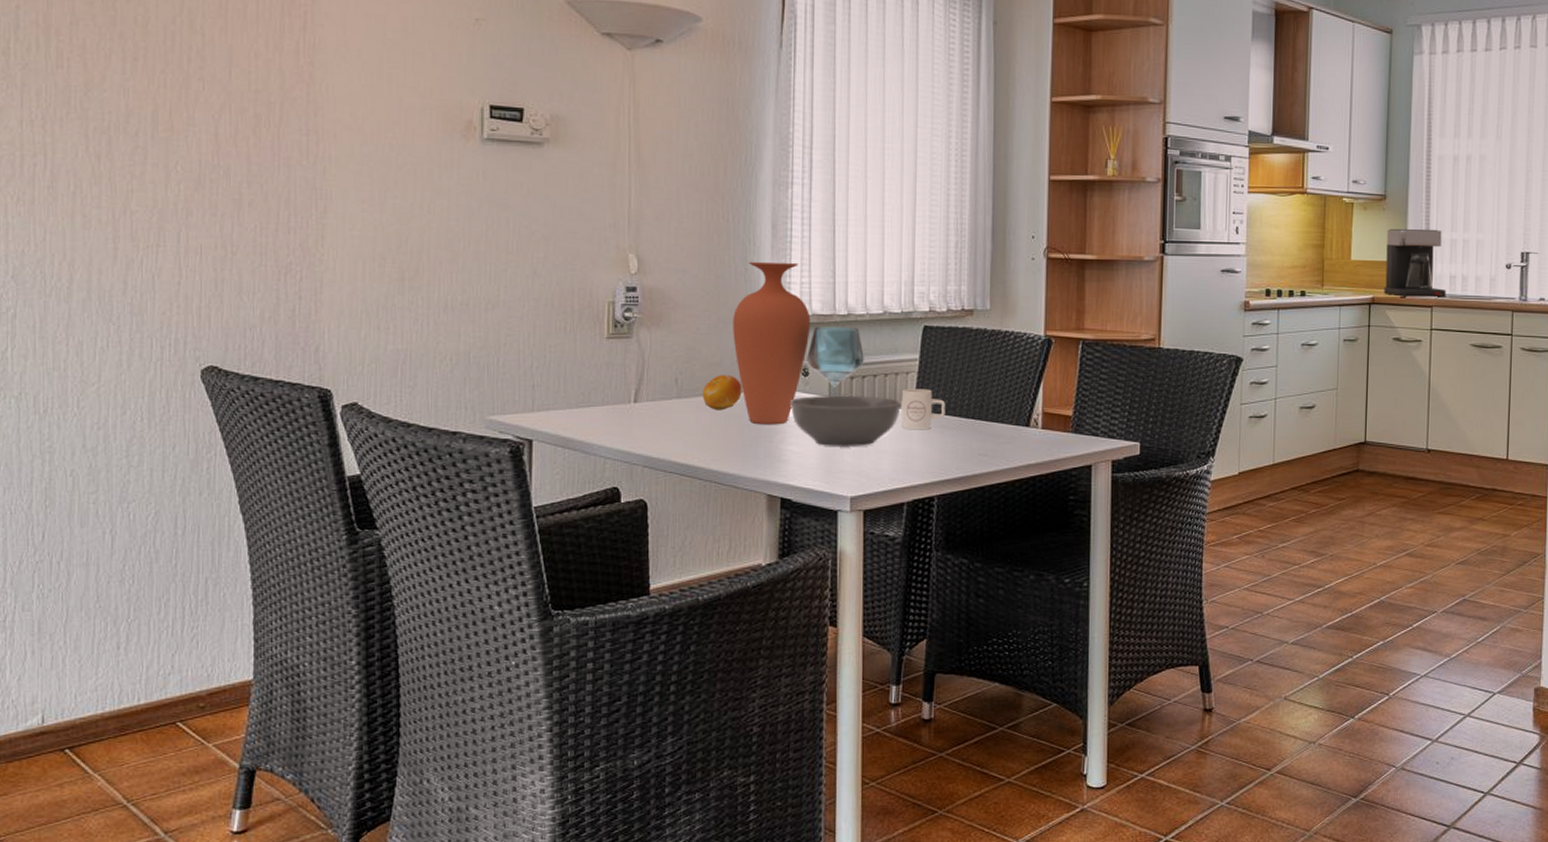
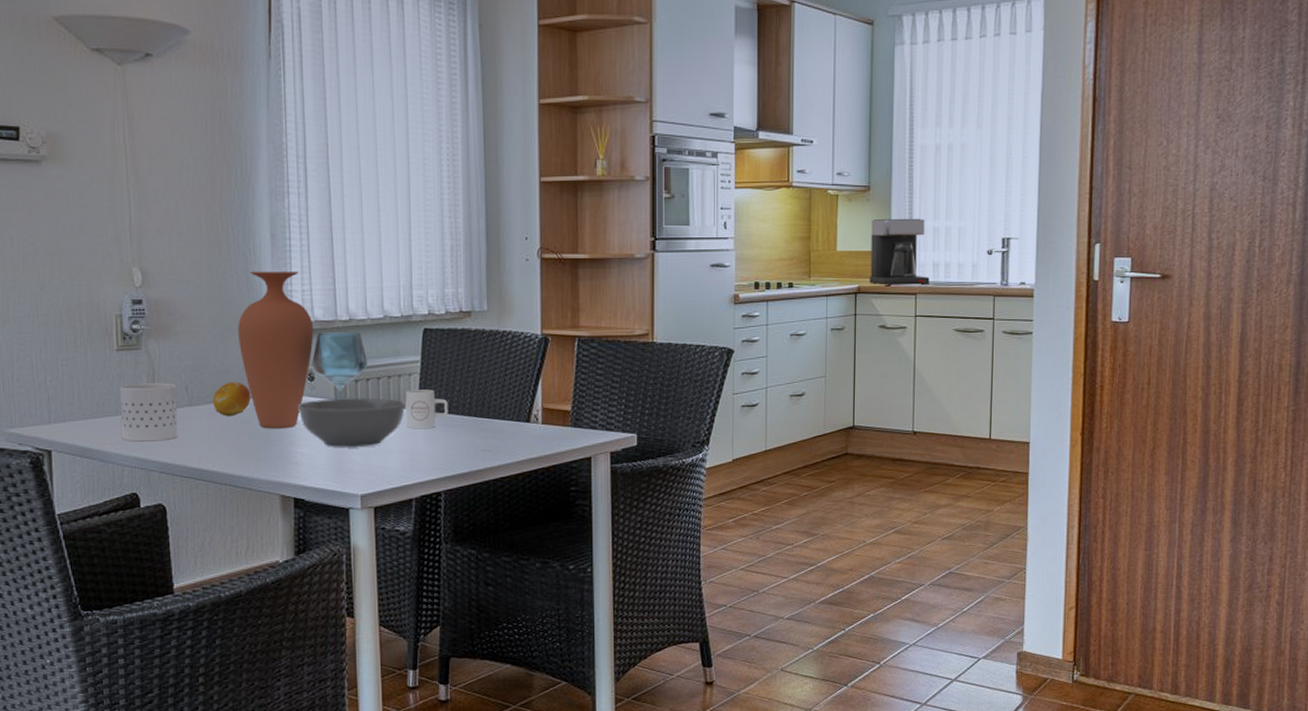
mug: none [606,373,667,434] -> present [119,383,178,442]

